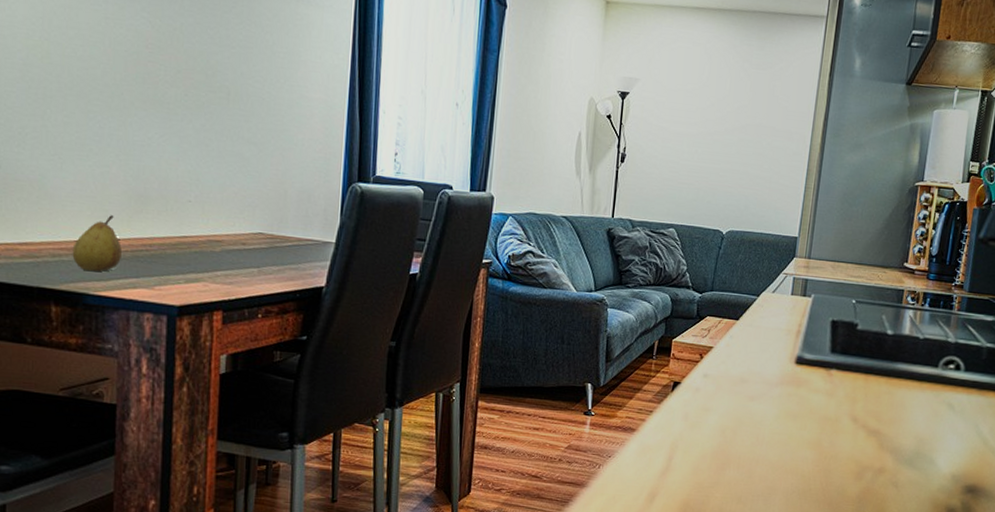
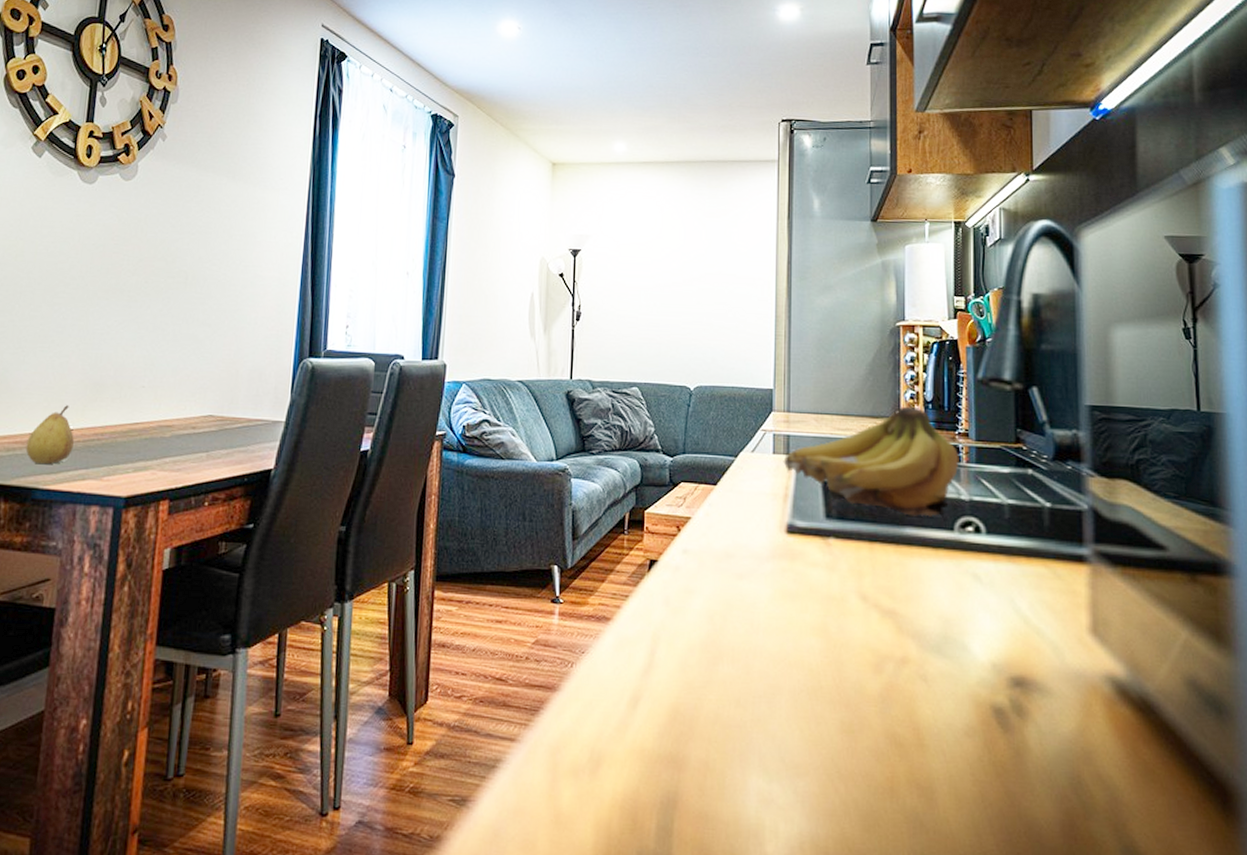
fruit: none [799,258,952,355] -> present [783,406,959,517]

